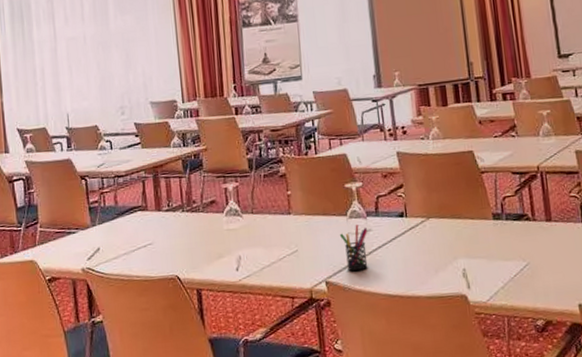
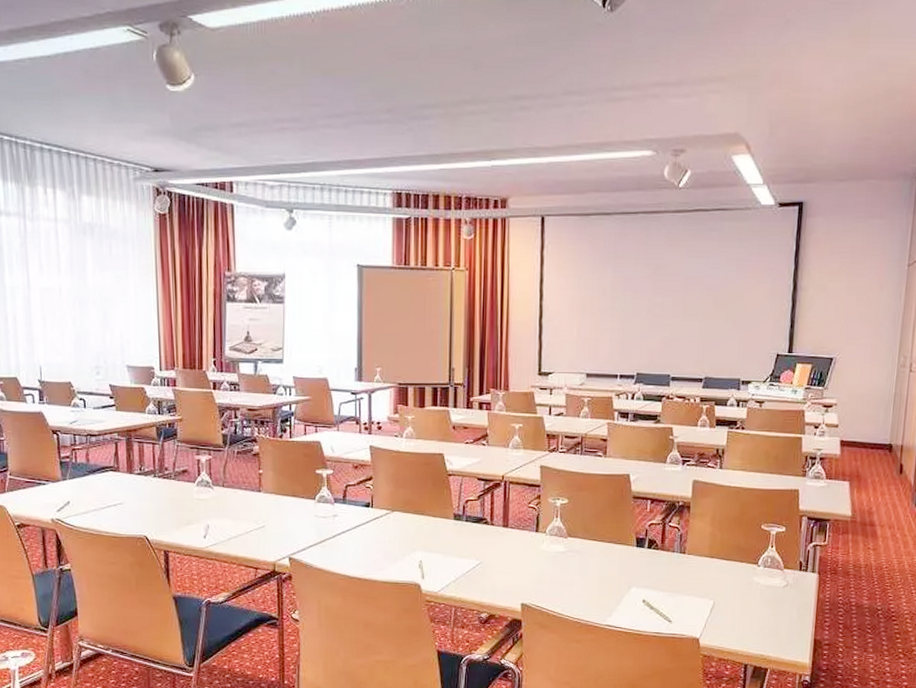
pen holder: present [340,225,368,272] -> none [307,509,334,552]

